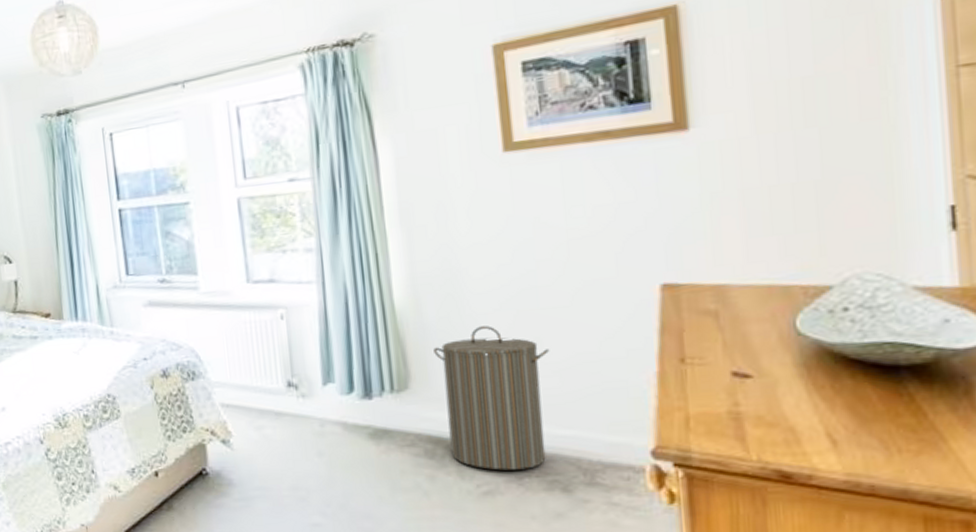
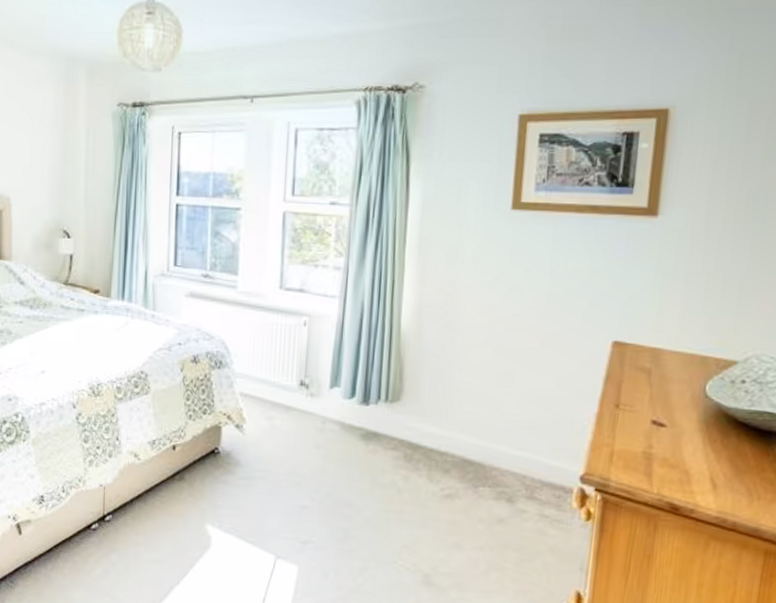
laundry hamper: present [433,325,550,471] -> none [425,355,518,480]

